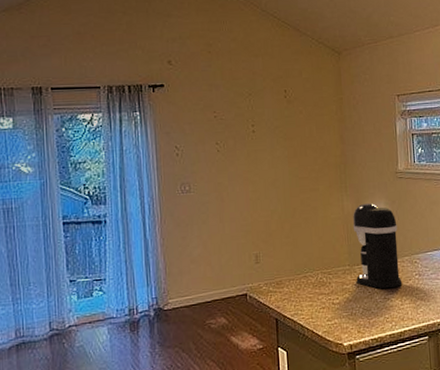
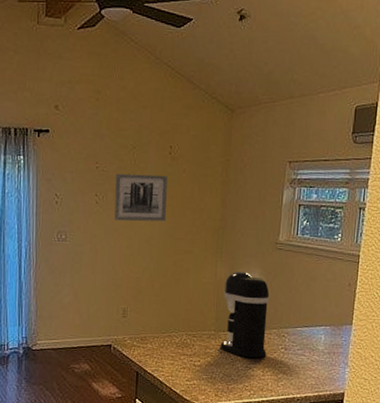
wall art: none [234,118,289,167] -> present [114,173,168,222]

